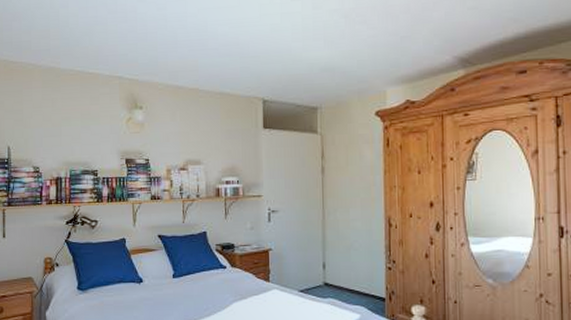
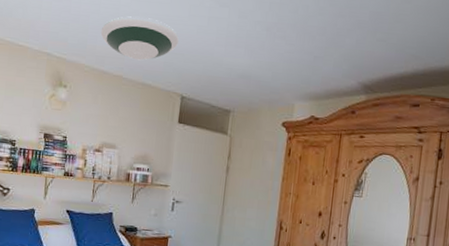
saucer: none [170,24,252,70] -> present [100,16,179,61]

